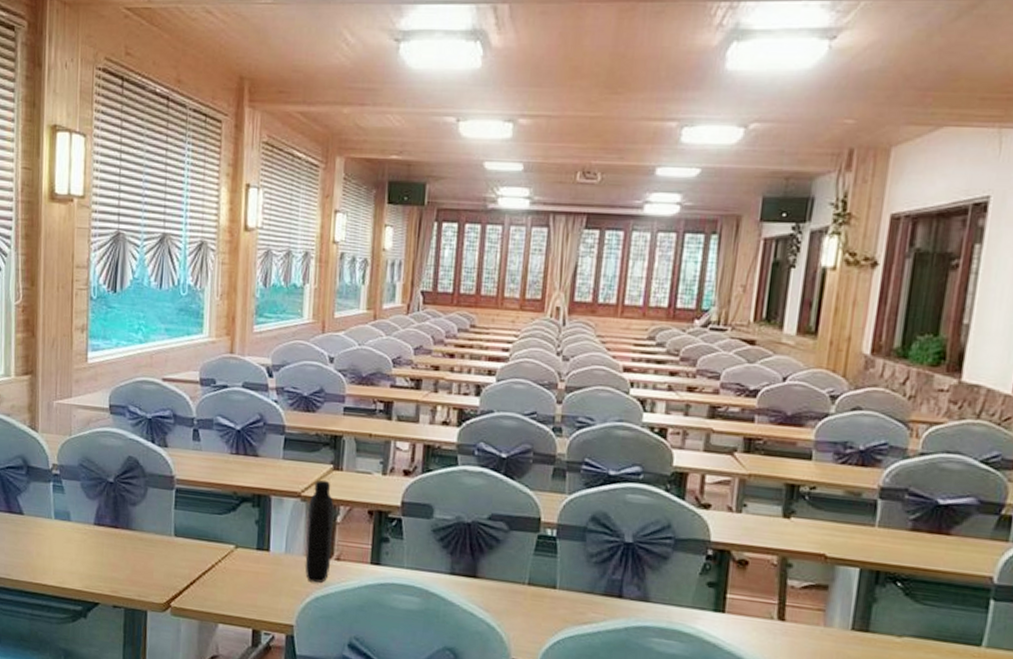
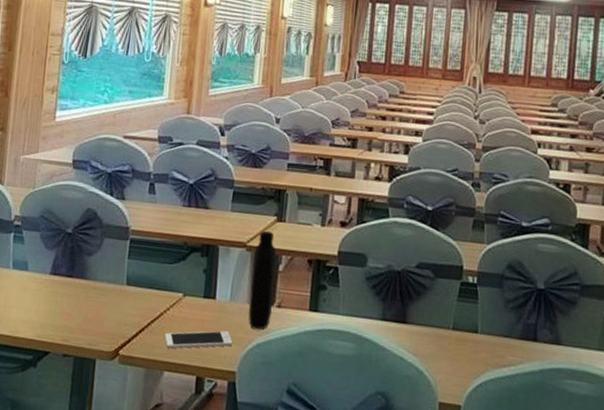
cell phone: none [217,583,289,602] -> present [164,330,232,349]

